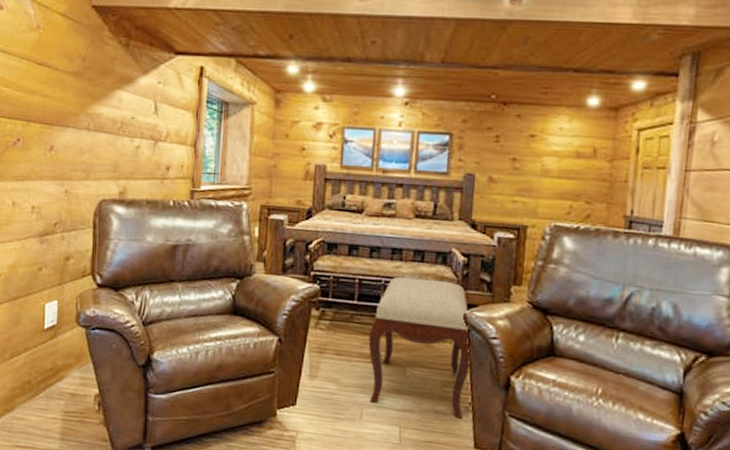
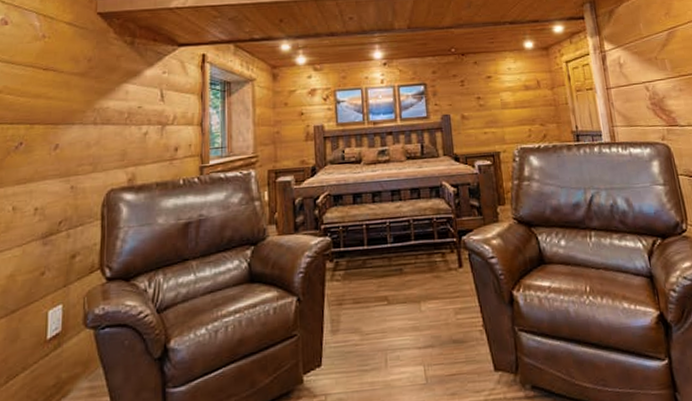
ottoman: present [368,276,471,419] -> none [382,212,478,347]

